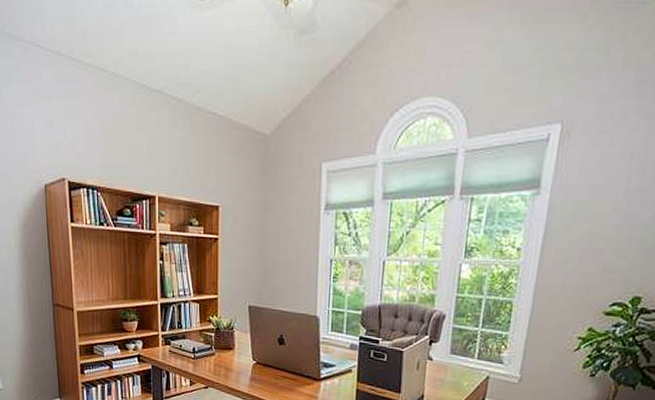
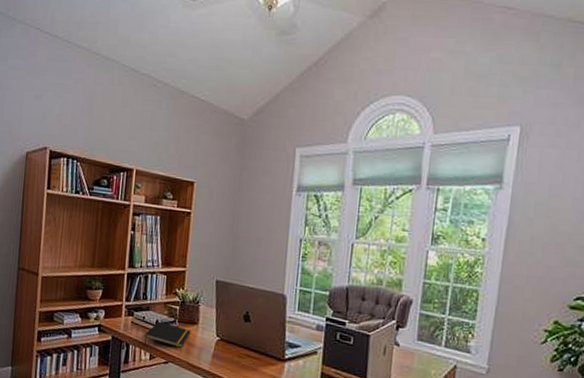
notepad: none [183,349,228,373] -> present [143,321,191,348]

